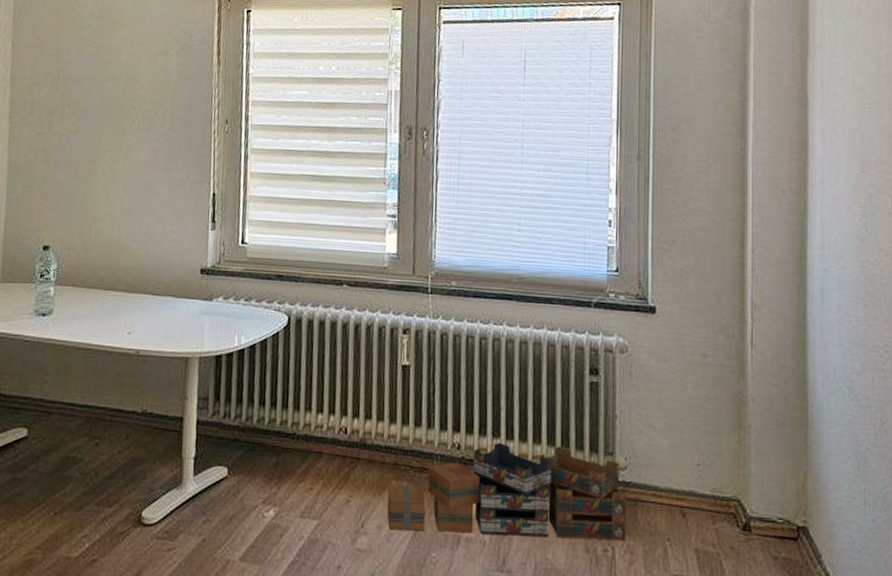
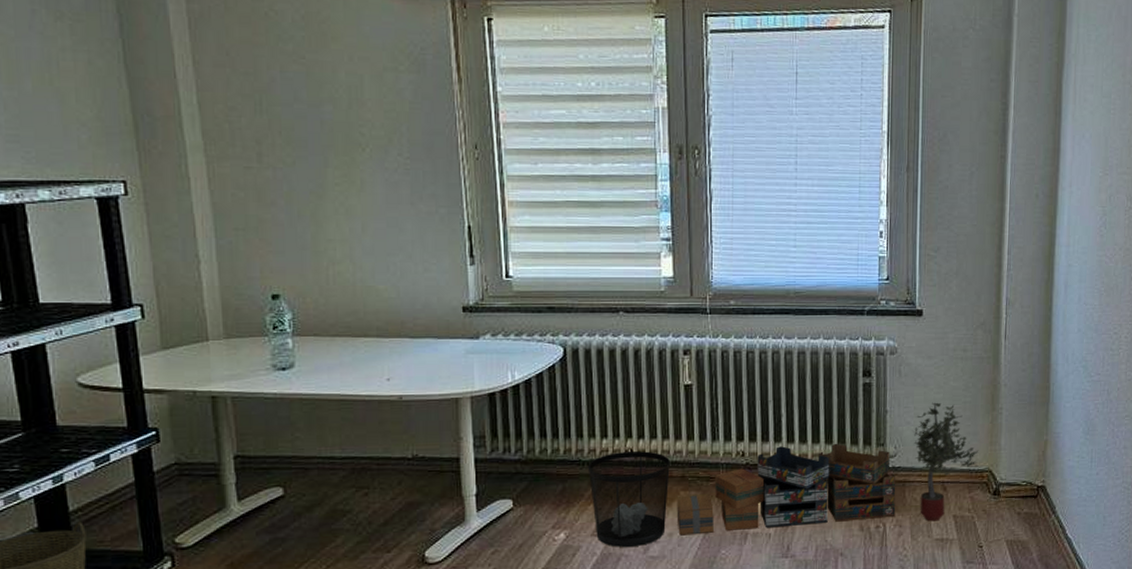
waste bin: none [301,429,384,536] -> present [587,450,670,547]
potted tree: none [646,411,723,553] -> present [913,402,978,522]

